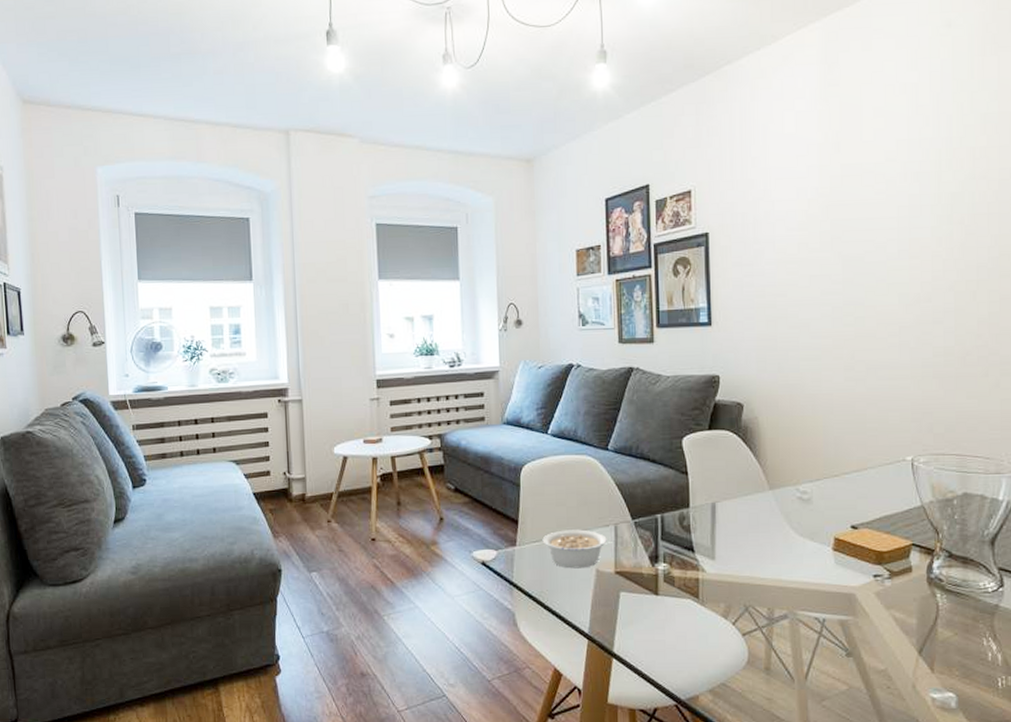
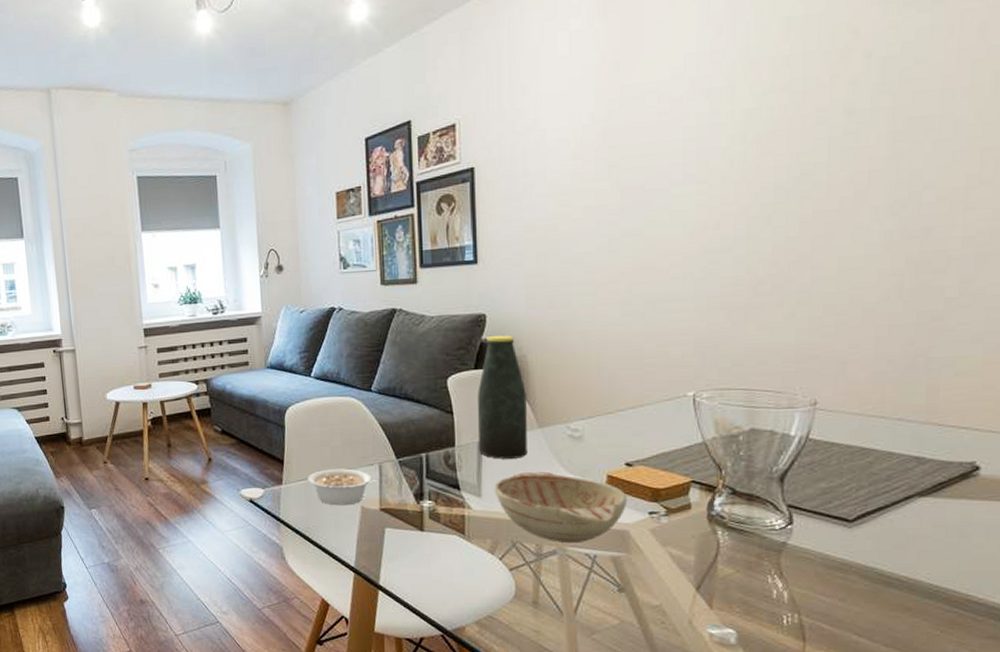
bottle: none [711,396,759,521] -> present [477,335,527,459]
decorative bowl: none [727,533,854,607] -> present [494,471,628,544]

